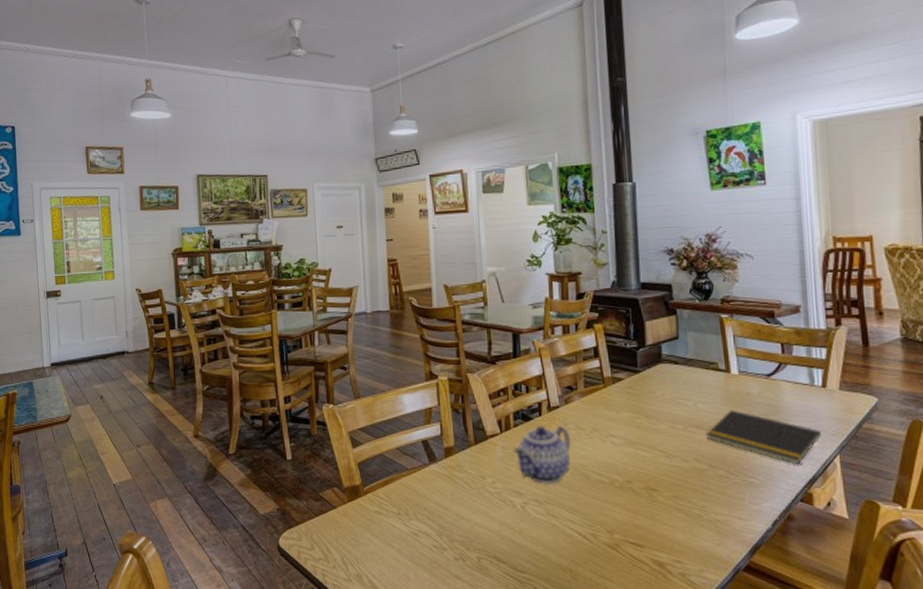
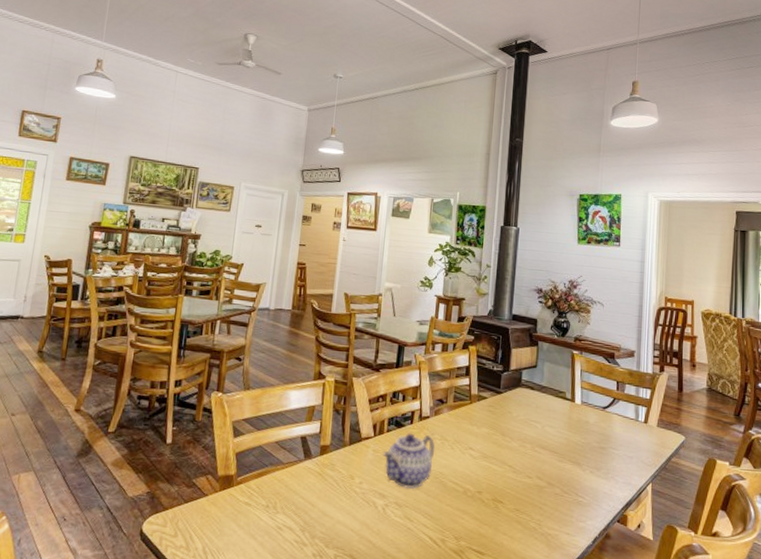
notepad: present [705,410,821,465] -> none [548,435,639,490]

